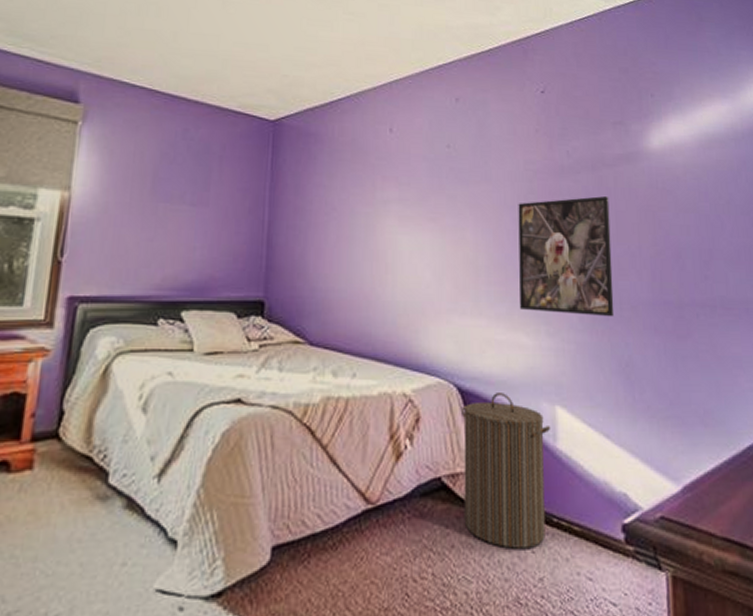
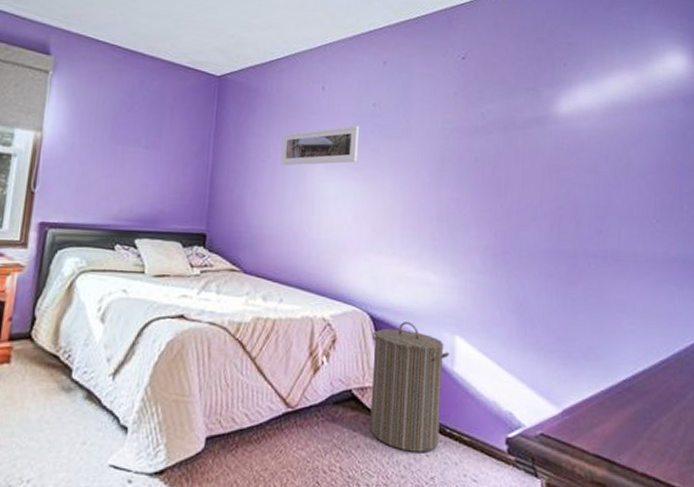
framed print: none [346,170,433,219] -> present [280,125,359,166]
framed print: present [518,196,615,317] -> none [430,155,517,262]

